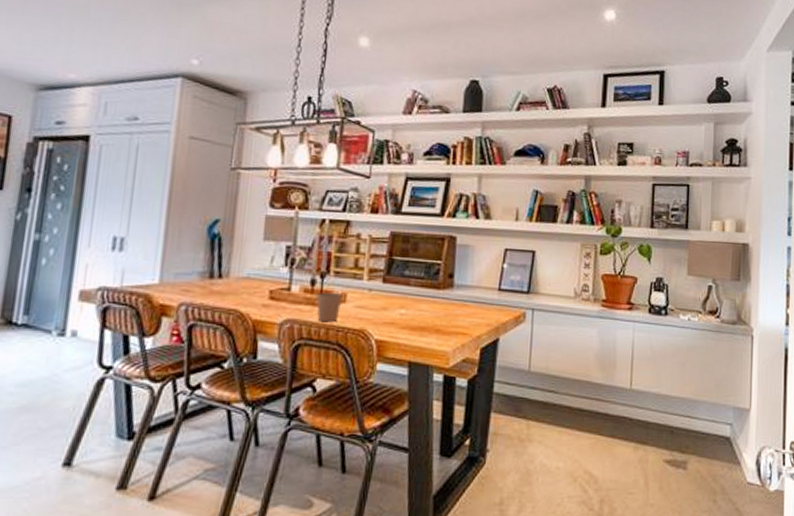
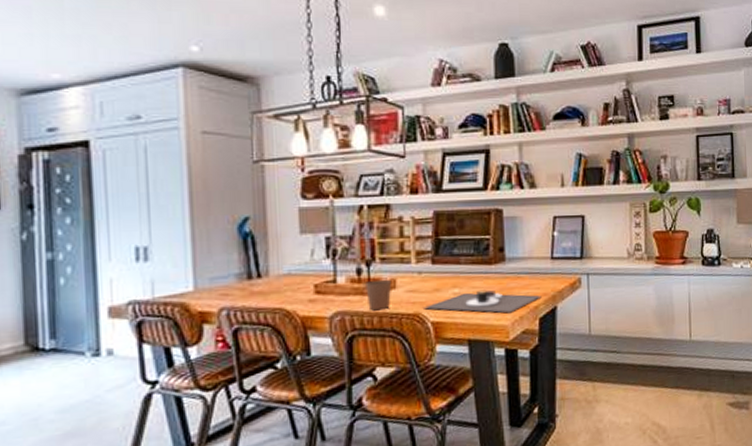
place setting: none [368,313,485,340] -> present [422,290,542,314]

